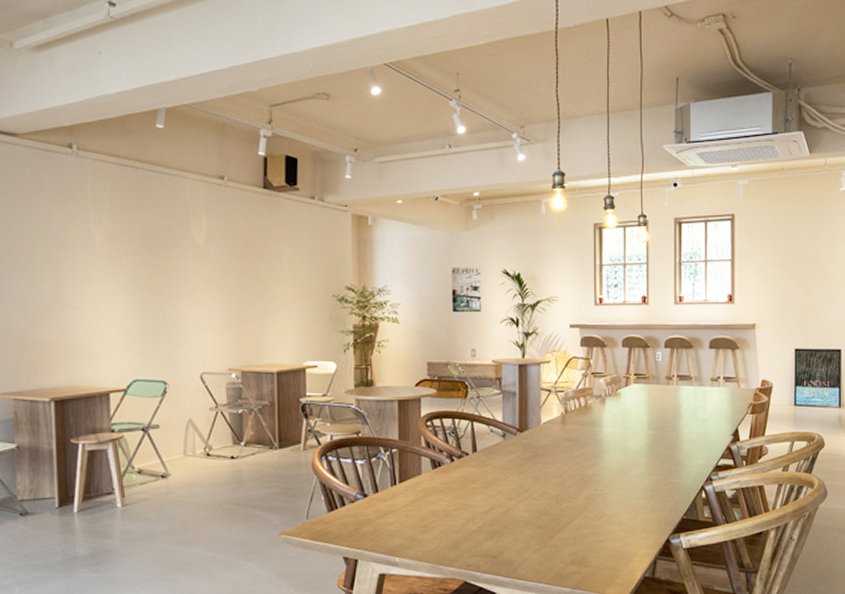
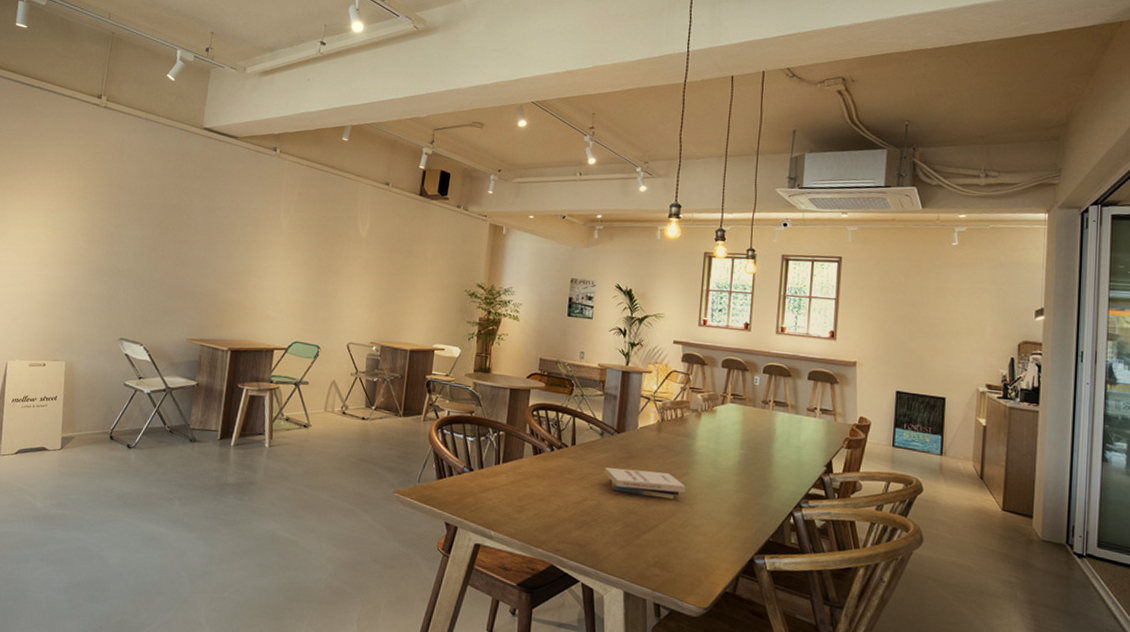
books: none [510,467,596,494] -> present [604,467,686,500]

